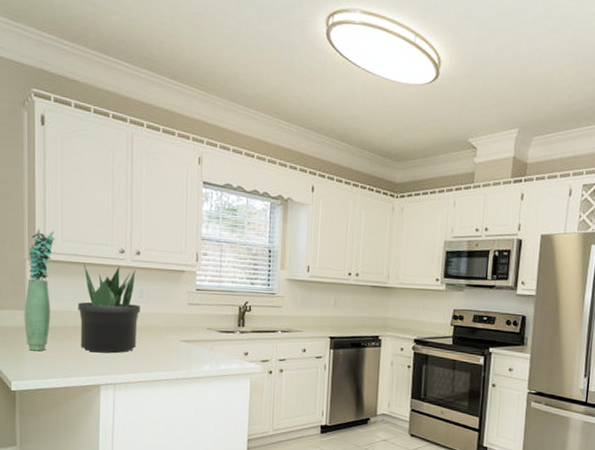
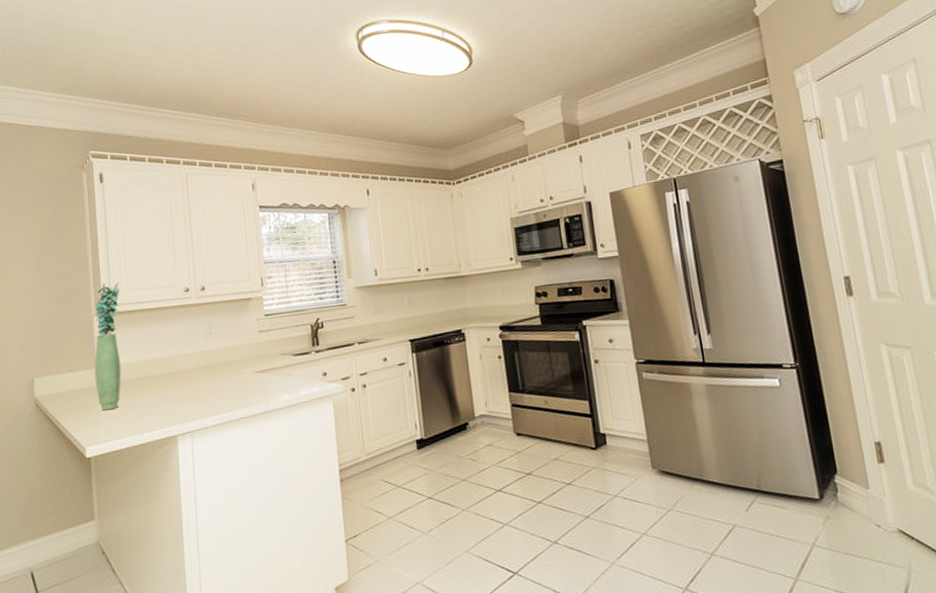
planter: present [78,262,141,353] -> none [147,305,211,401]

